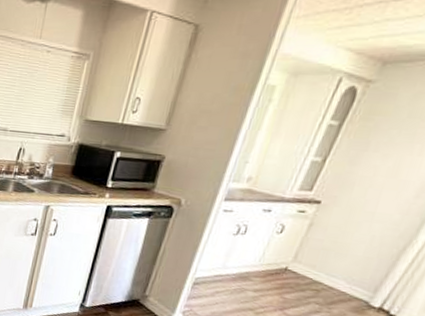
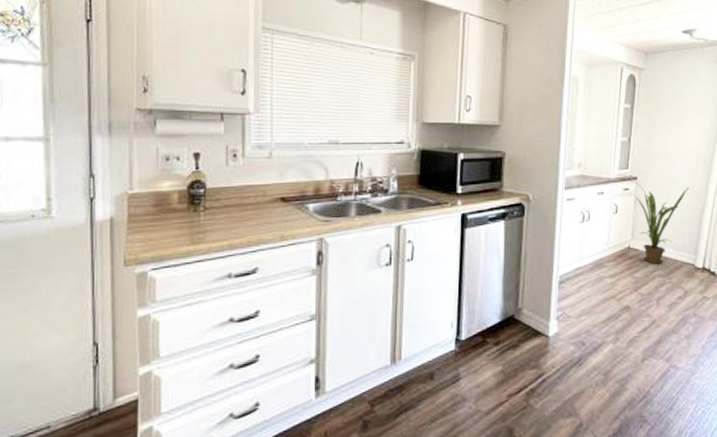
house plant: none [301,204,394,292] -> present [632,181,689,264]

